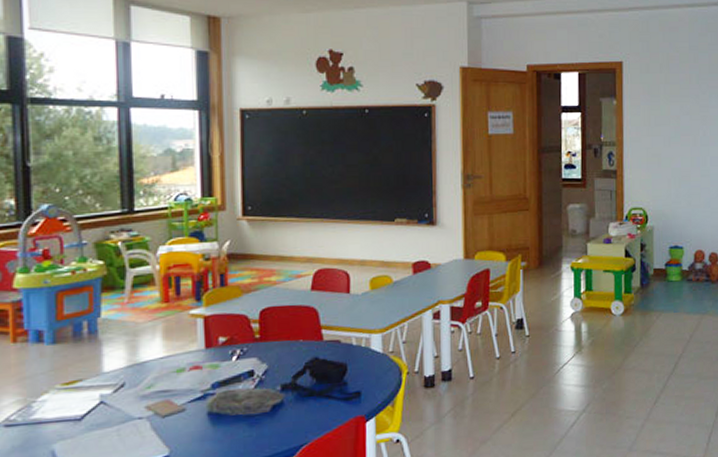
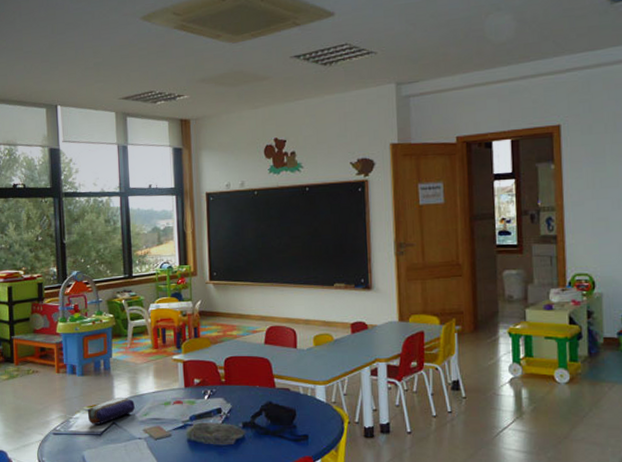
pencil case: none [60,367,134,407] -> present [87,397,135,425]

